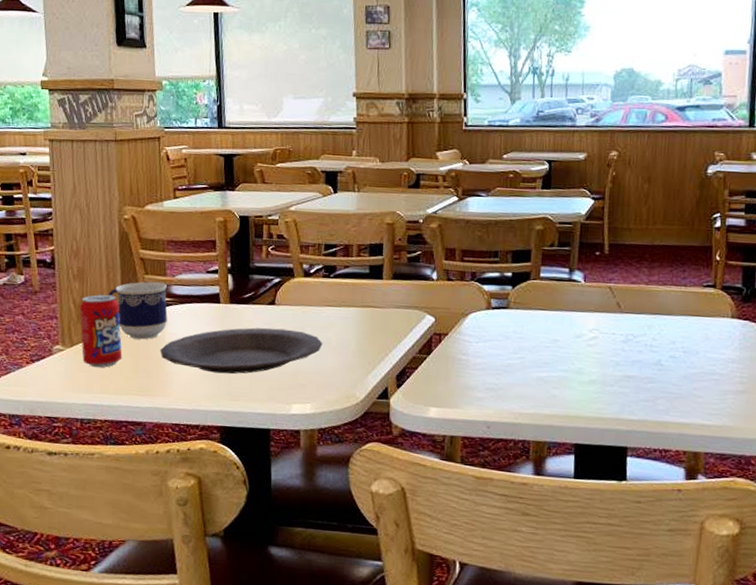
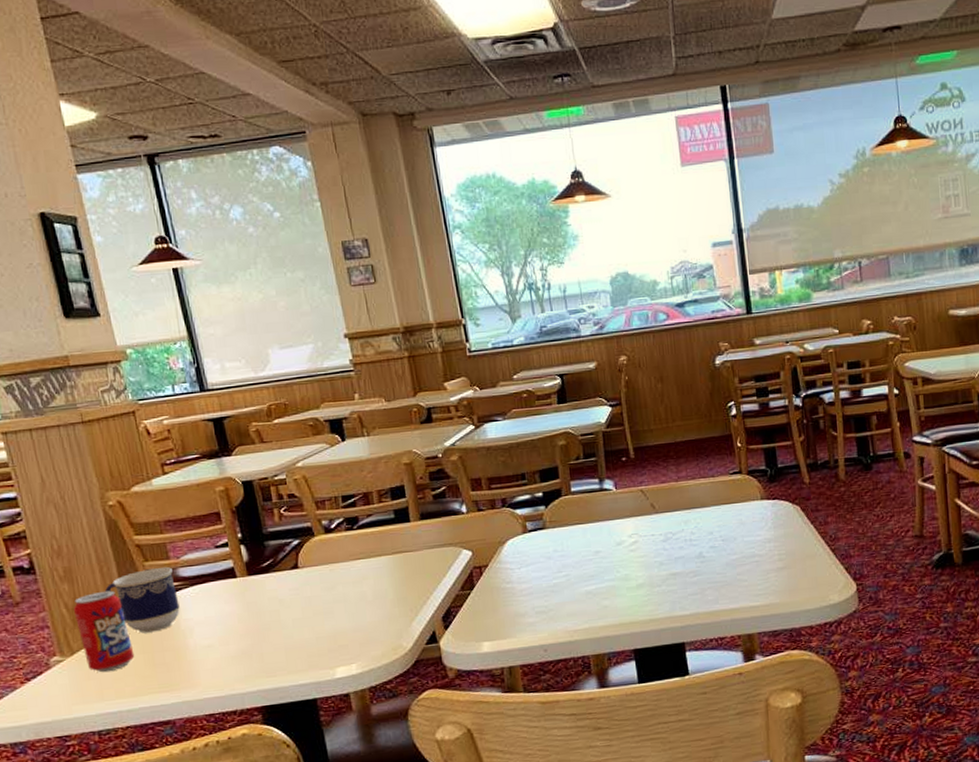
plate: present [160,327,323,374] -> none [177,591,358,653]

